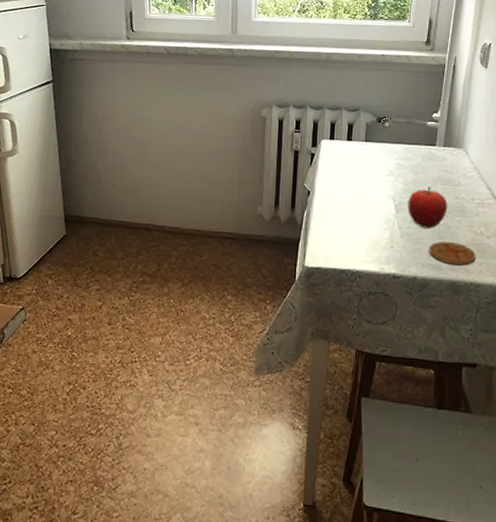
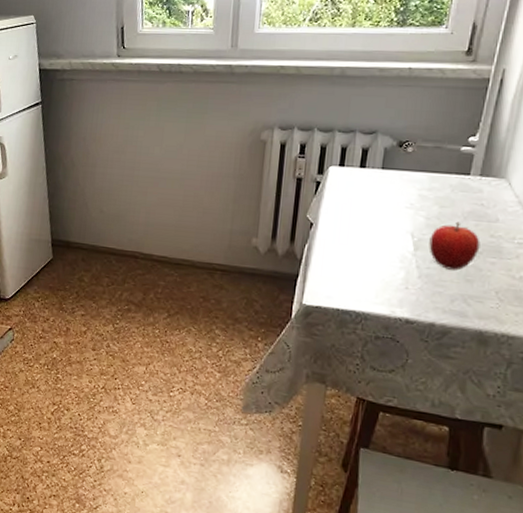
coaster: present [429,241,476,266] -> none [452,285,512,314]

